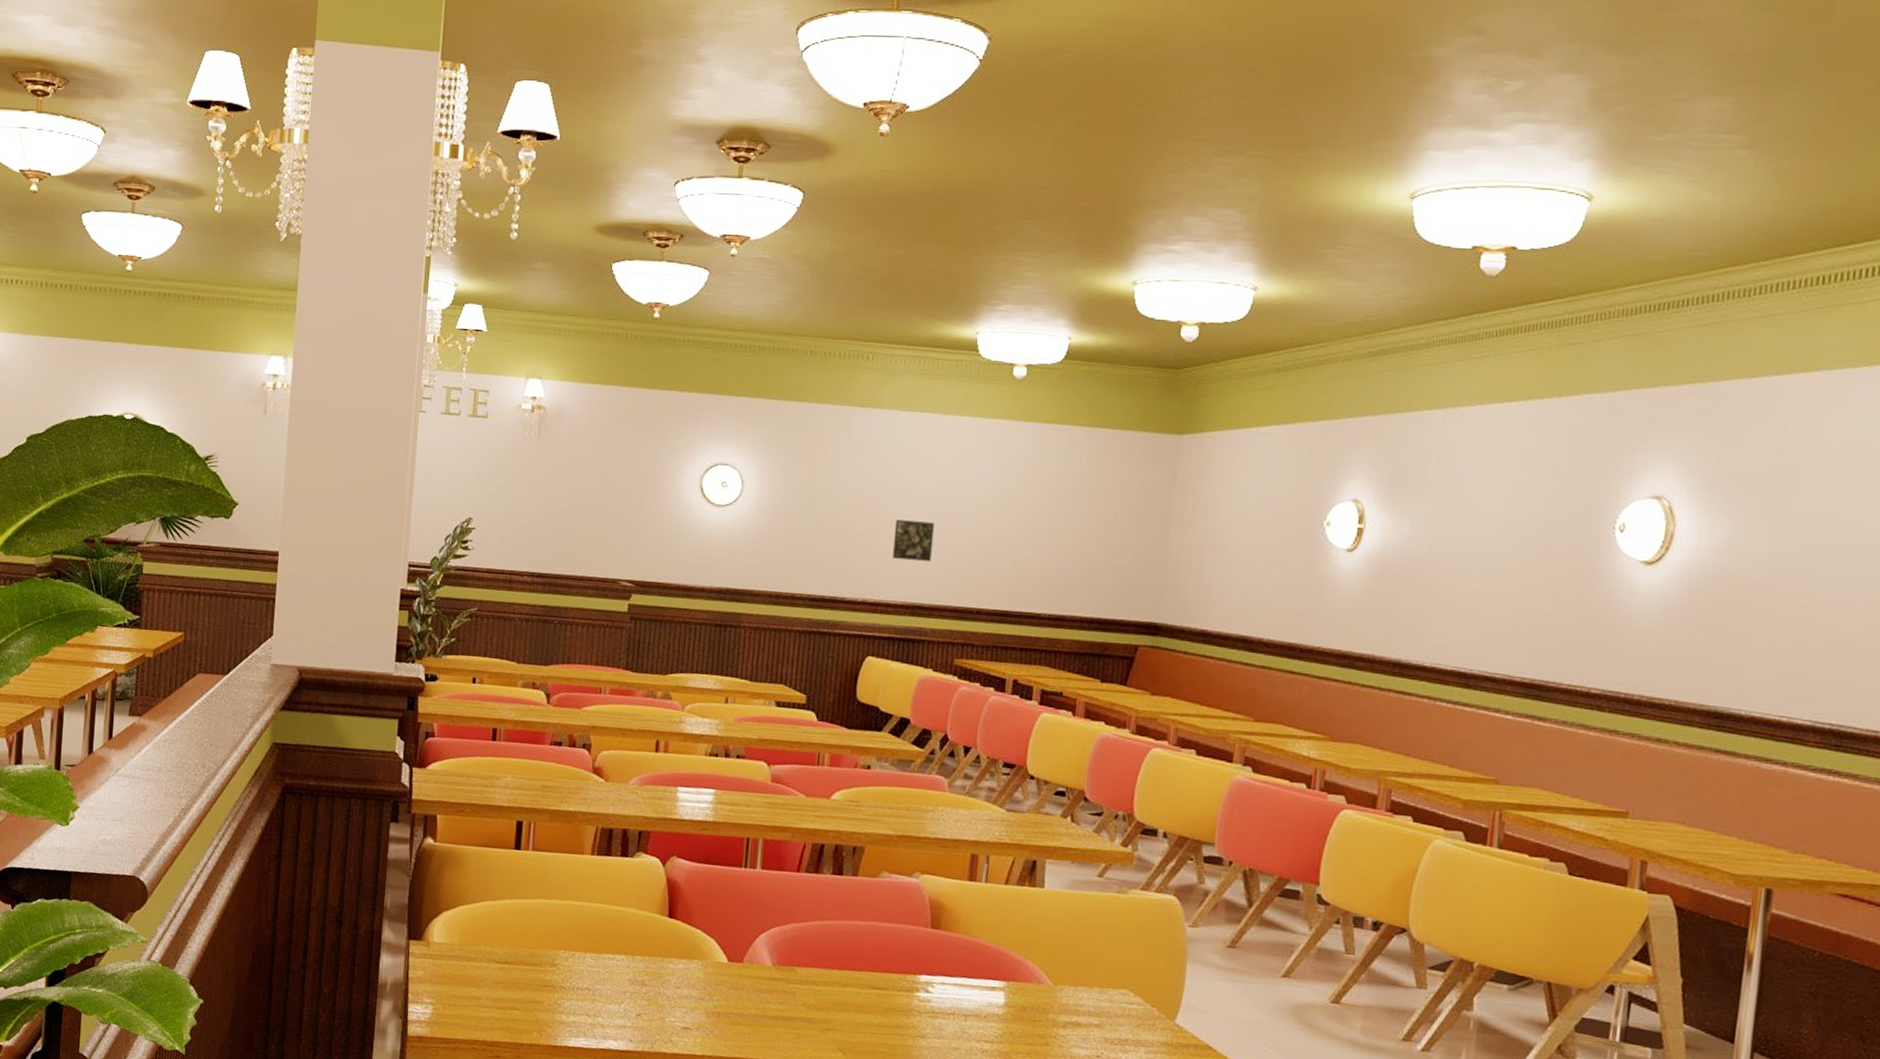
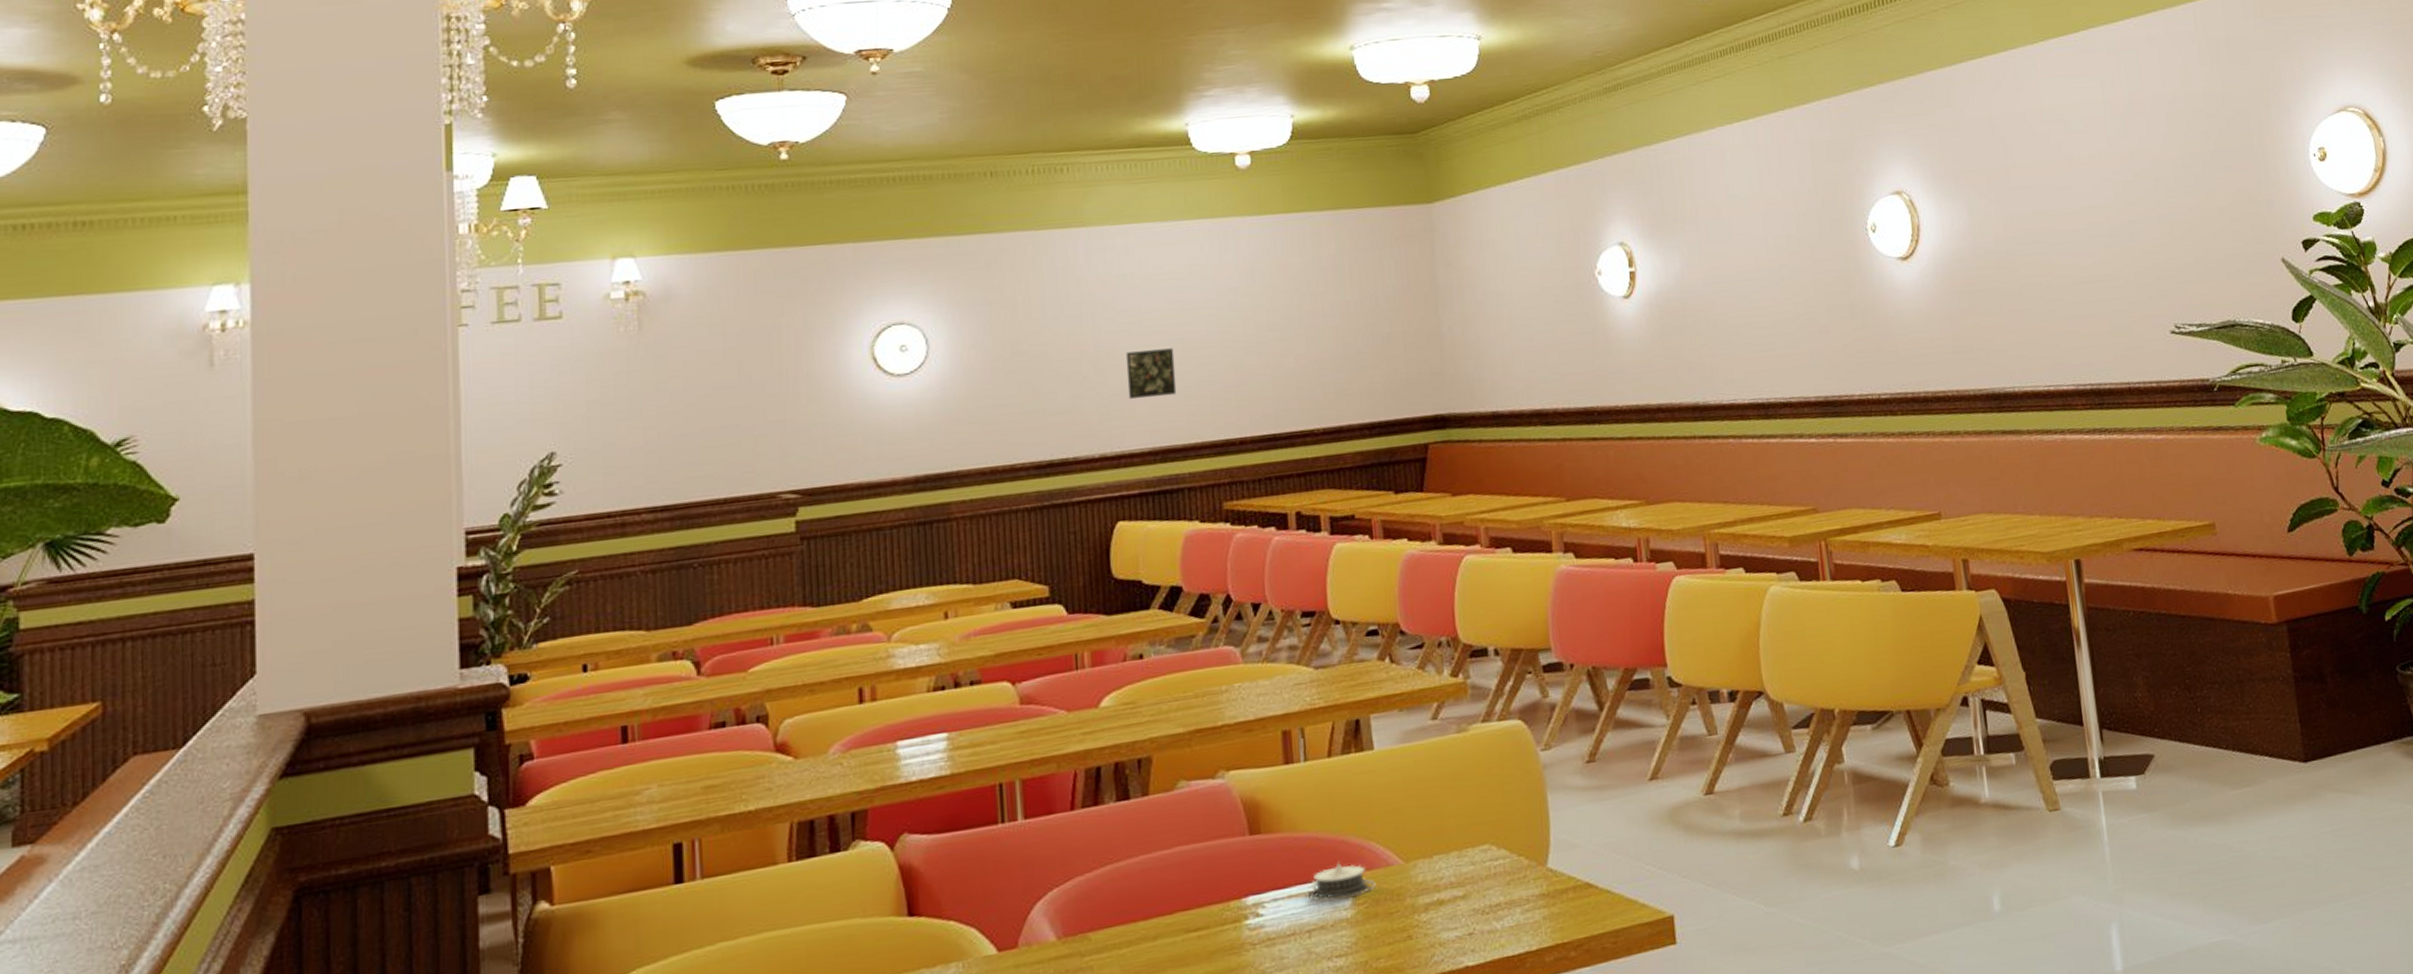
architectural model: none [968,968,1027,1000] -> present [1305,861,1376,901]

